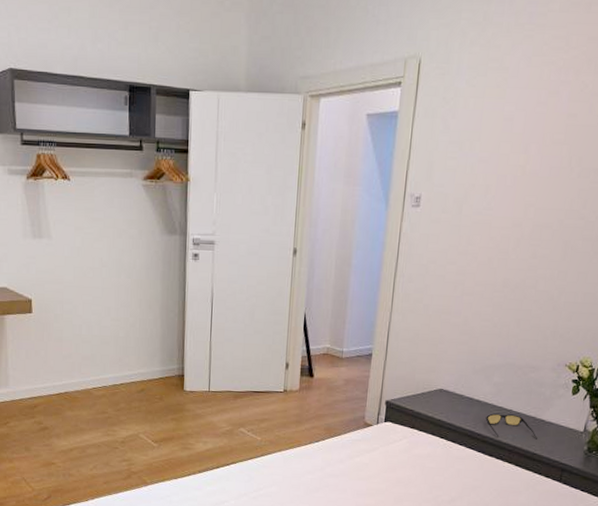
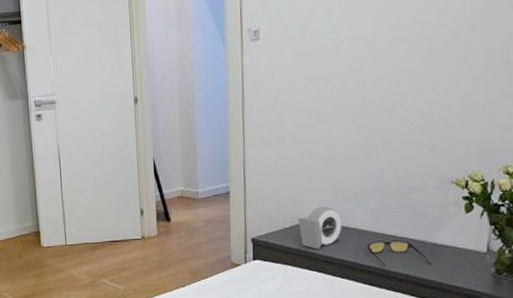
alarm clock: none [429,376,468,416] -> present [298,206,342,249]

